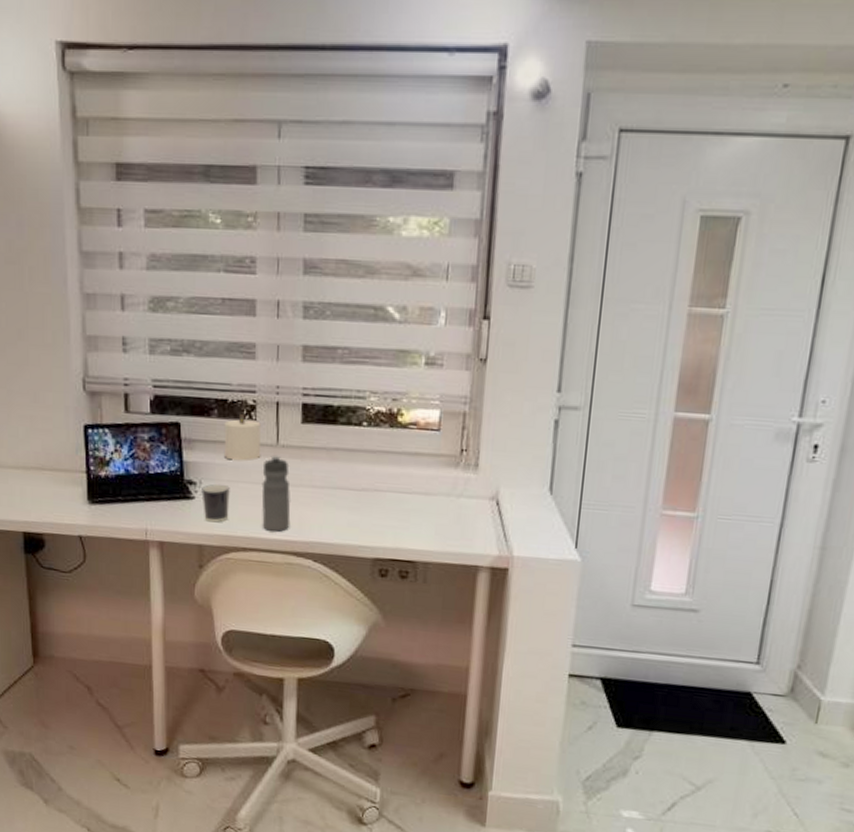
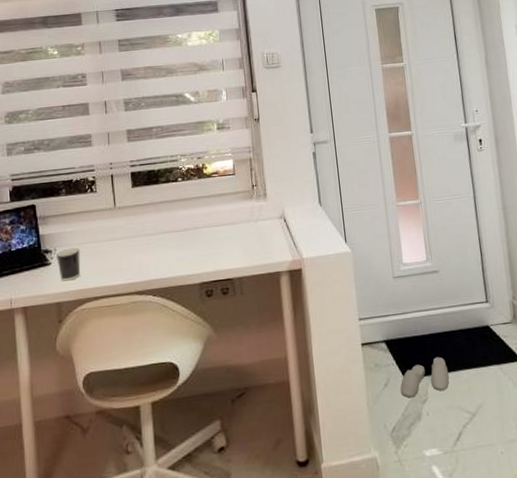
candle: present [224,414,261,462] -> none [71,189,103,227]
water bottle: present [261,455,291,532] -> none [104,215,132,278]
slippers: none [607,712,679,753] -> present [400,357,450,398]

